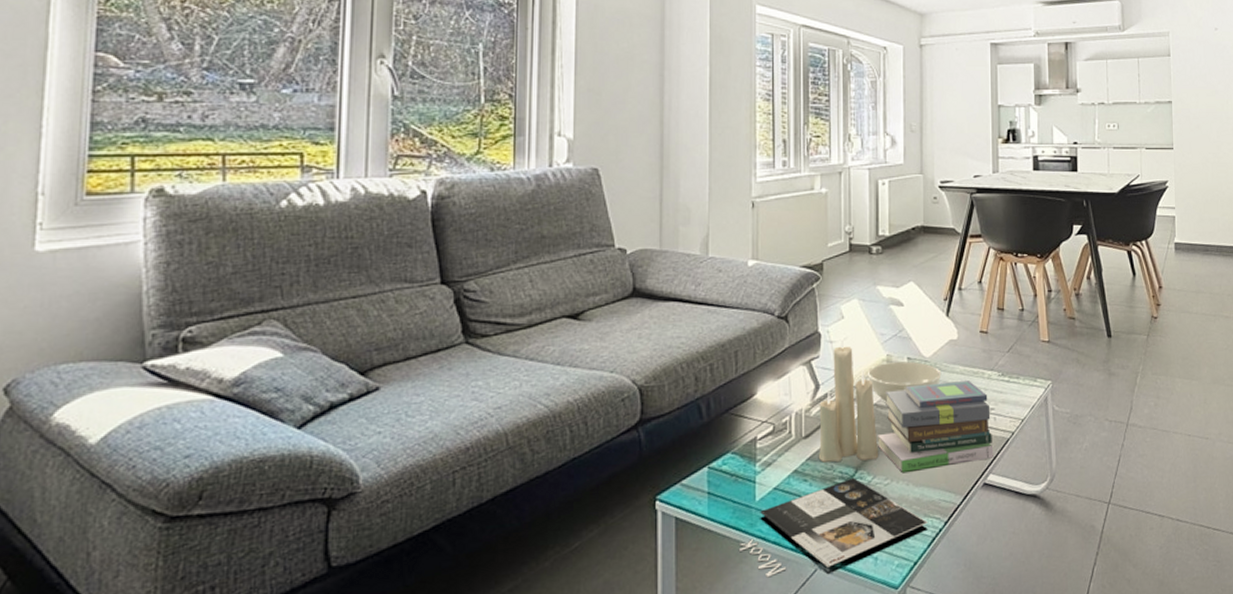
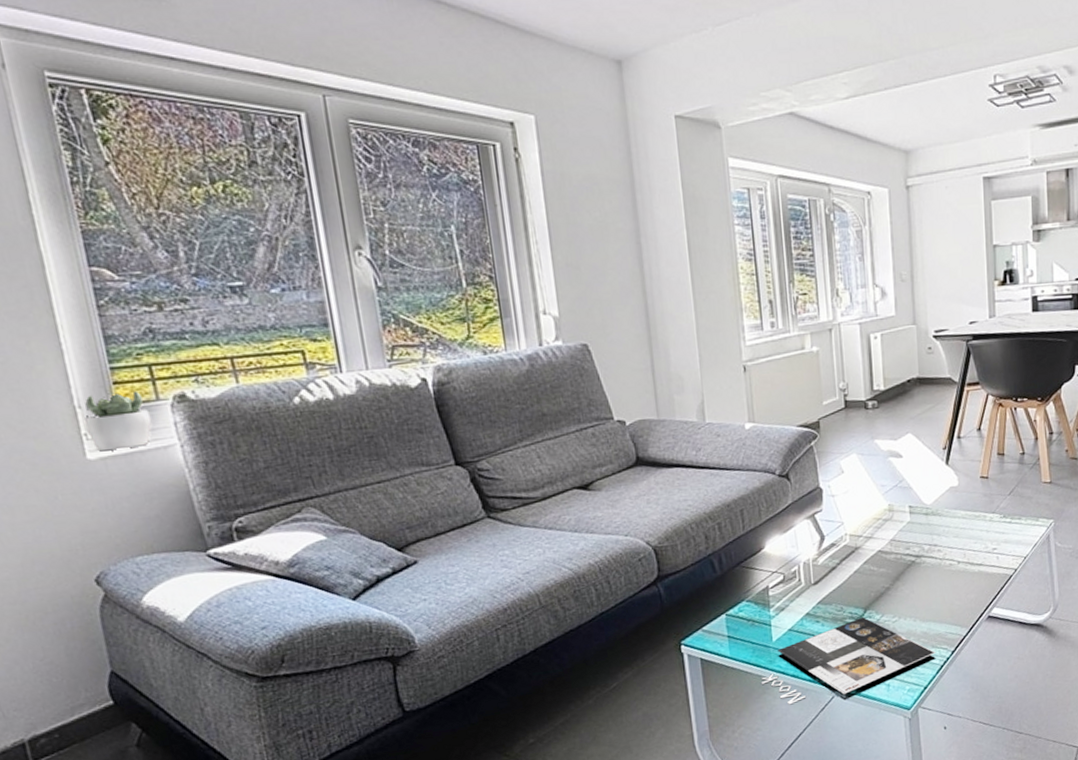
succulent plant: none [43,181,120,243] -> present [85,391,152,452]
candle: present [818,337,879,463] -> none [825,491,886,605]
bowl: present [868,361,942,402] -> none [871,509,944,548]
books: present [876,381,994,474] -> none [882,524,997,611]

